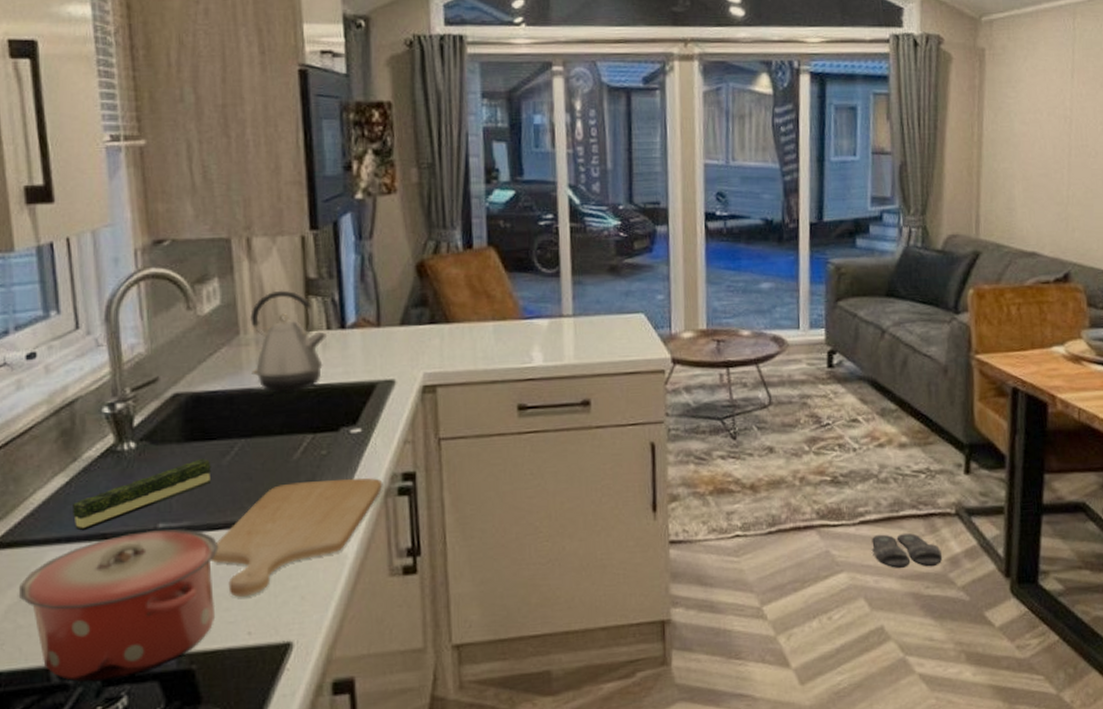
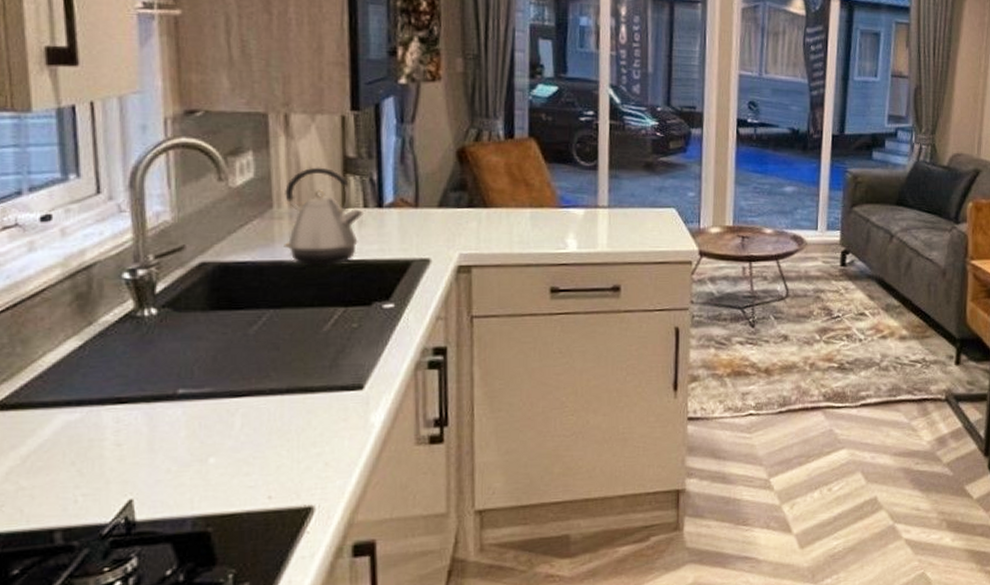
casserole: present [18,529,219,683] -> none [21,394,241,545]
sponge: present [73,458,211,531] -> none [86,327,237,395]
chopping board: present [210,478,383,598] -> none [232,351,414,463]
slippers: present [871,533,942,568] -> none [870,416,931,446]

